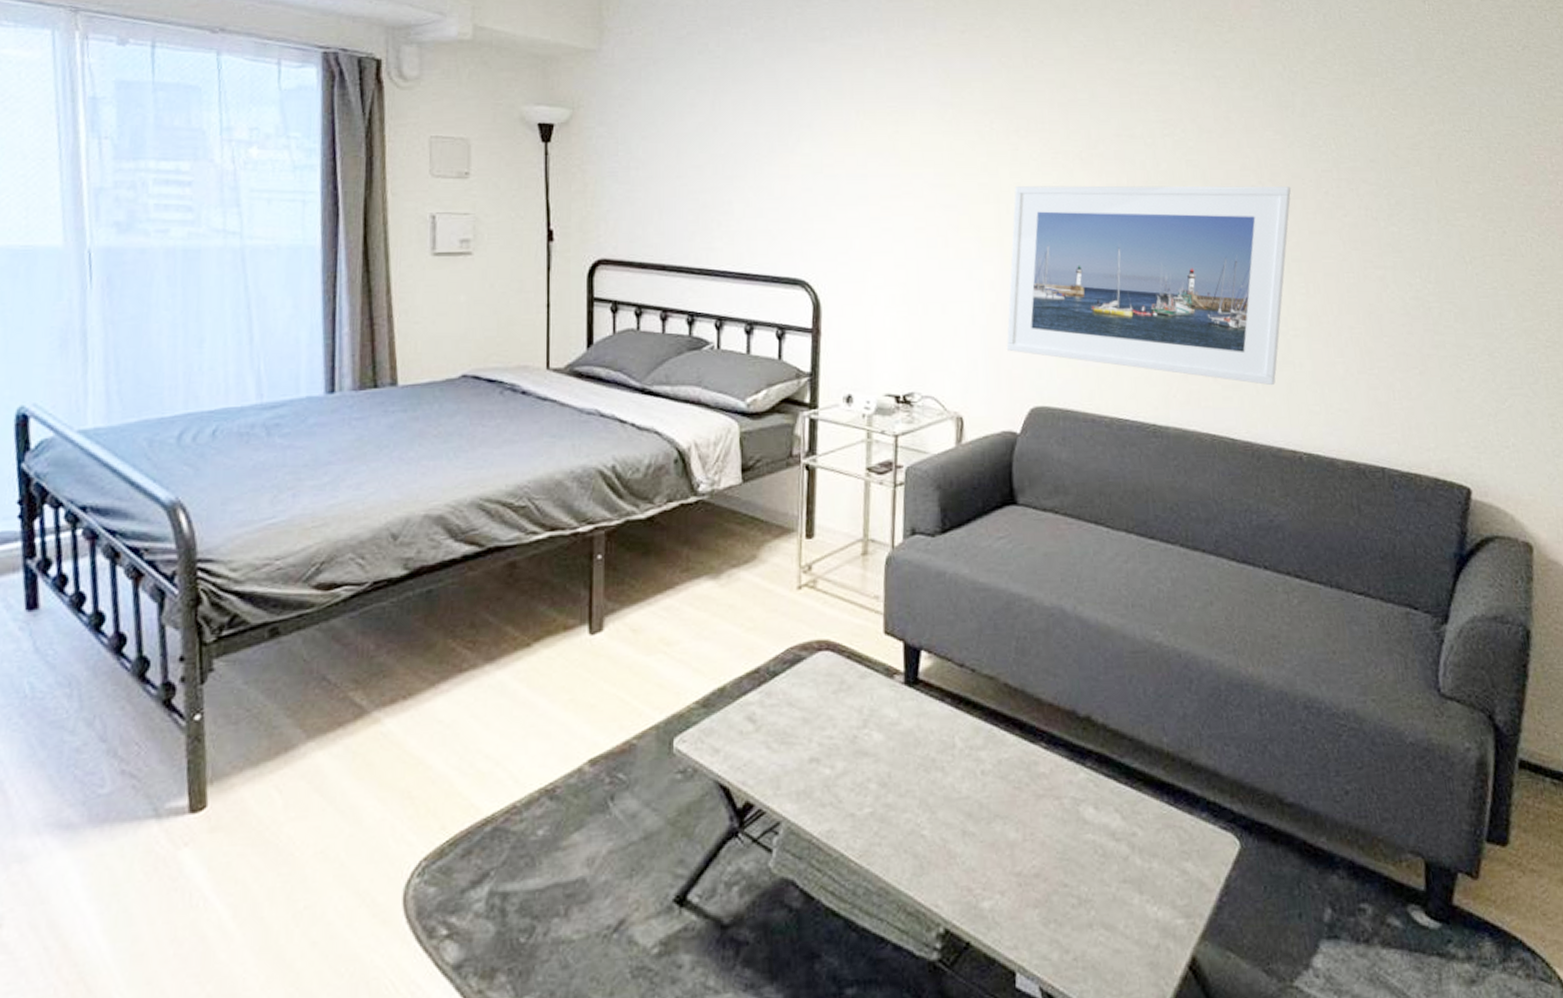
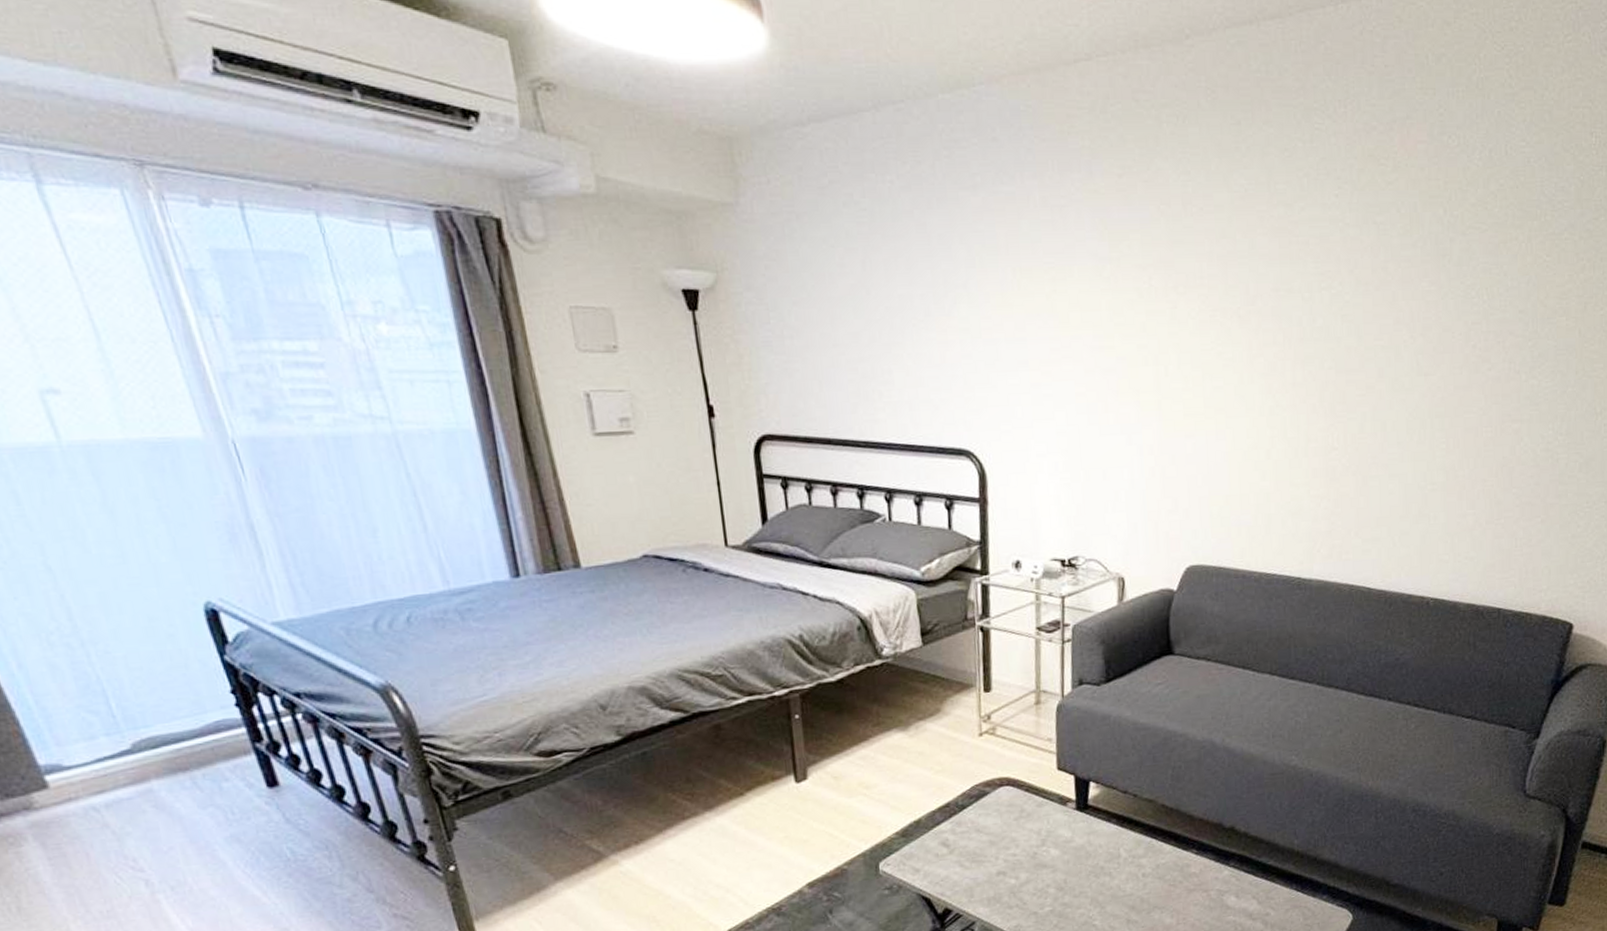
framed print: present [1006,185,1292,386] -> none [1164,340,1441,538]

